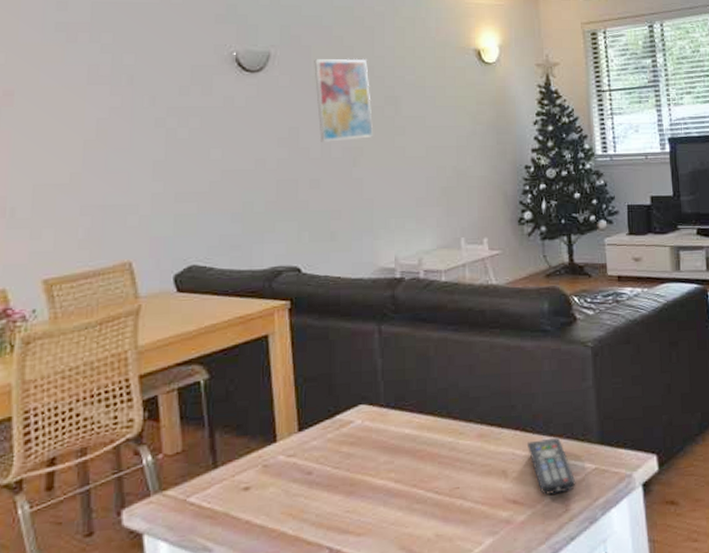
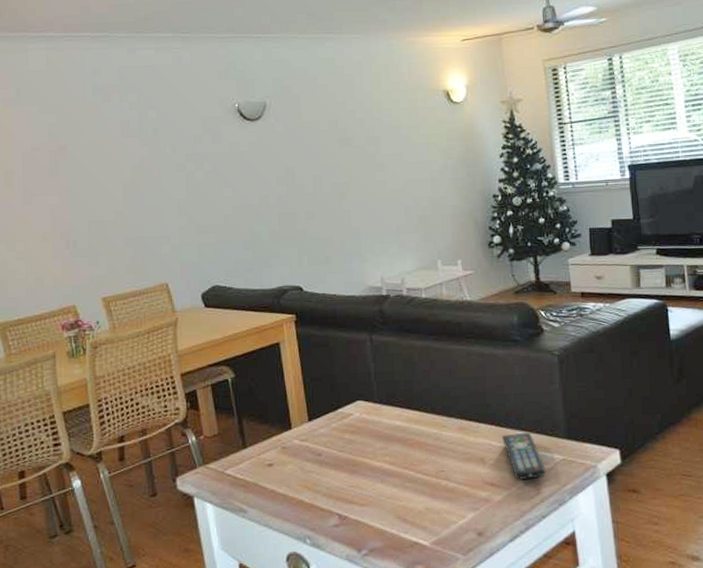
wall art: present [314,58,374,142] -> none [303,104,358,179]

